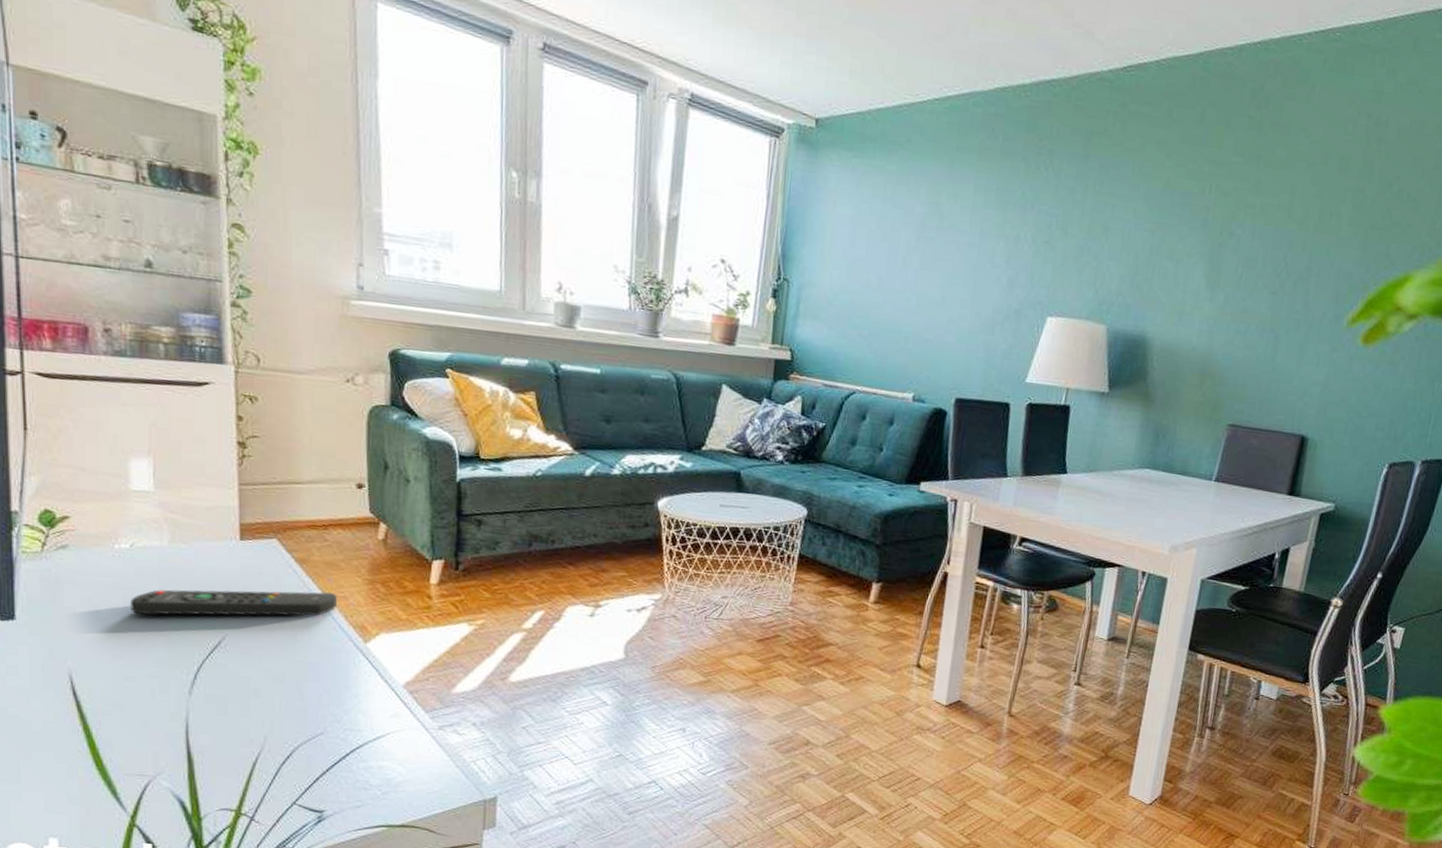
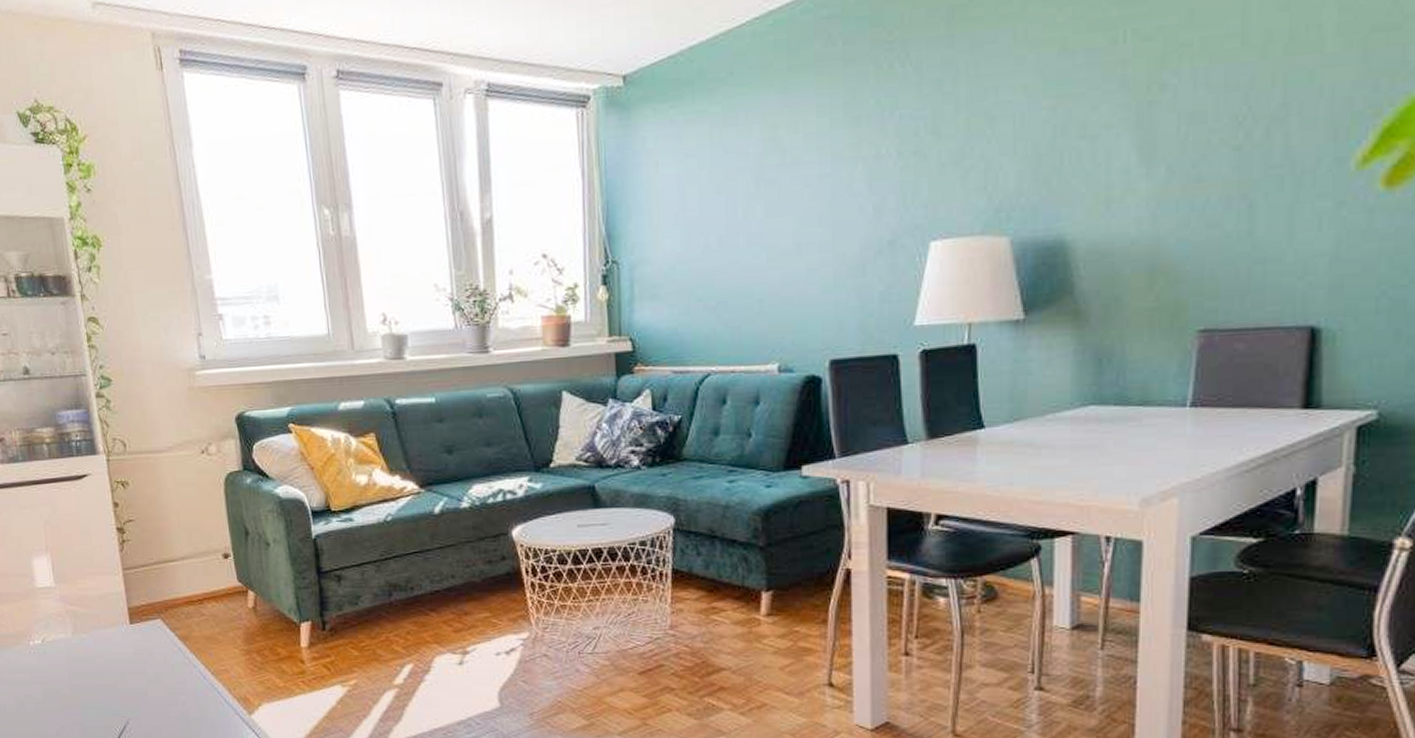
remote control: present [130,589,338,616] -> none [48,667,221,707]

